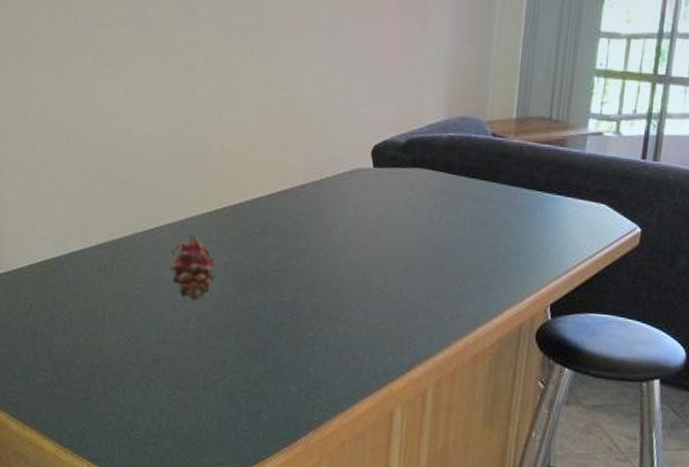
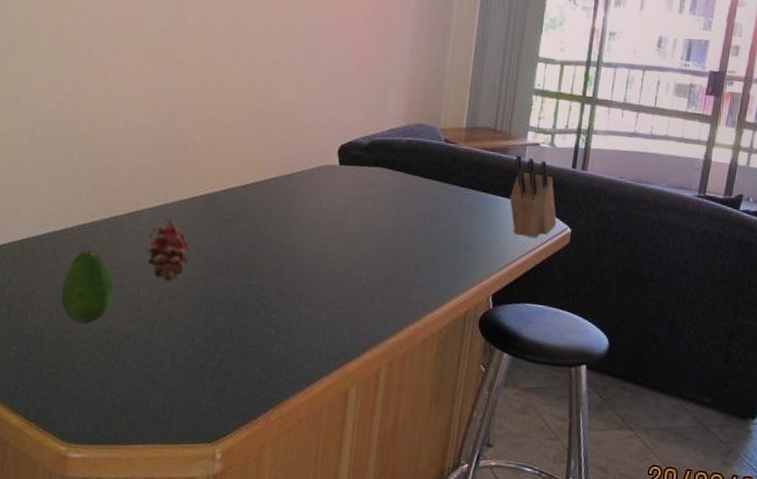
fruit: none [85,270,140,348] -> present [61,249,115,325]
knife block: none [568,147,624,240] -> present [509,155,557,238]

